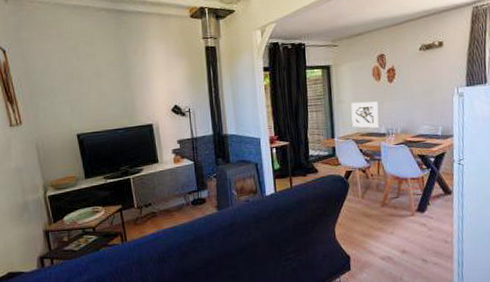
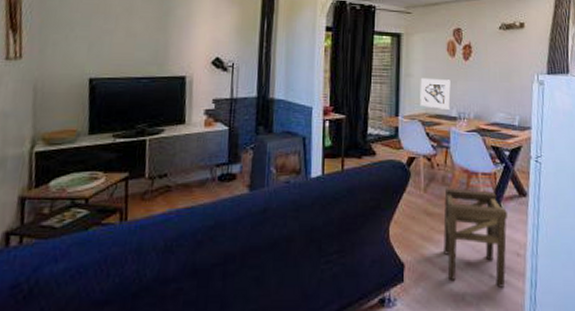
stool: none [379,192,436,269] -> present [443,188,507,288]

